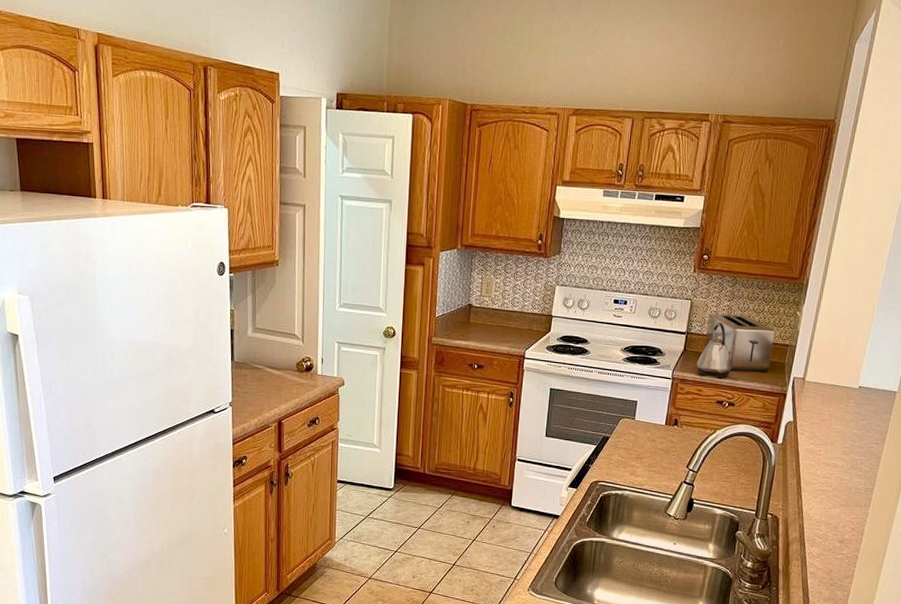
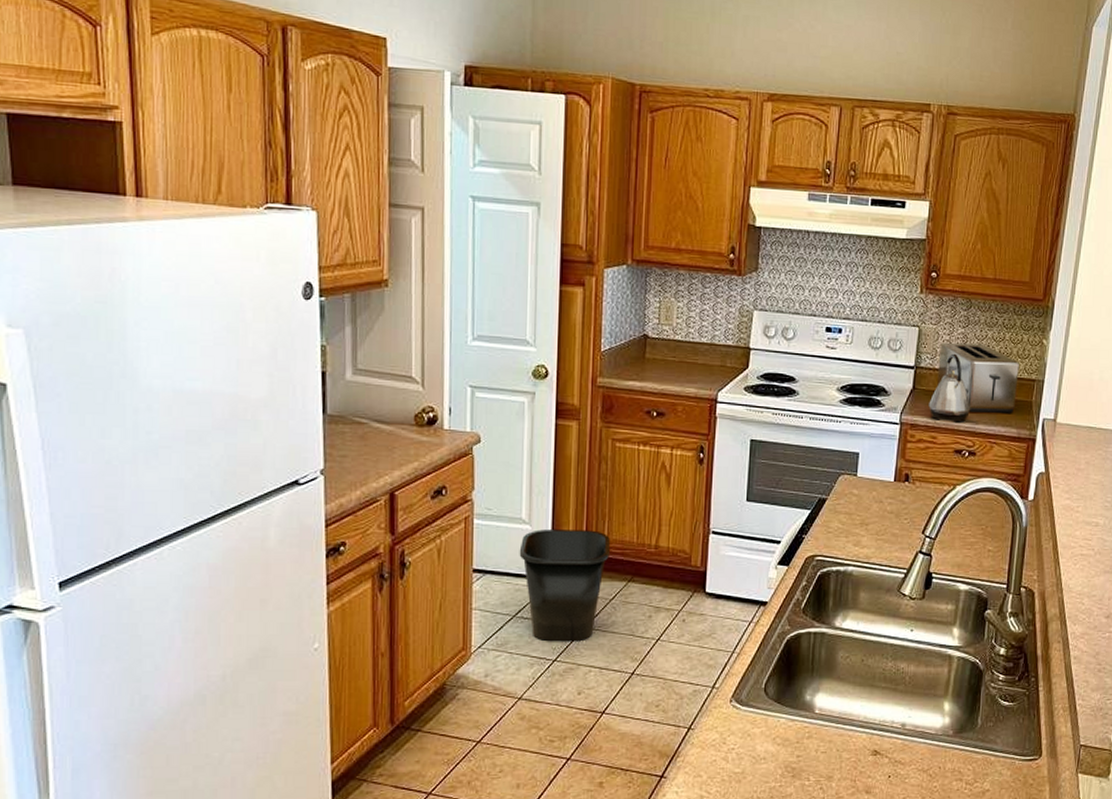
waste bin: none [371,452,439,538] -> present [519,529,610,642]

